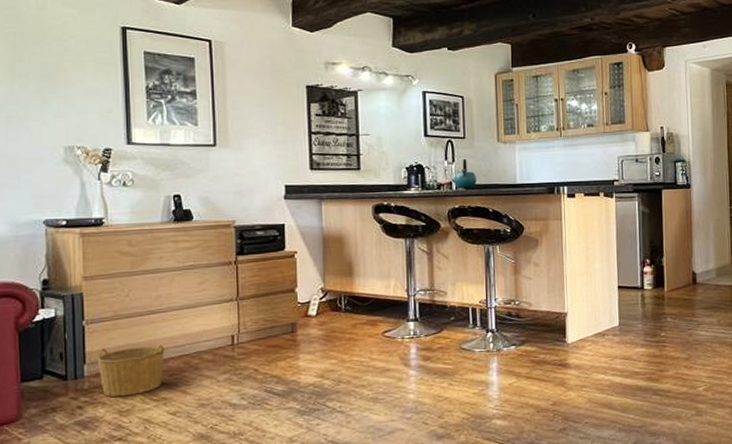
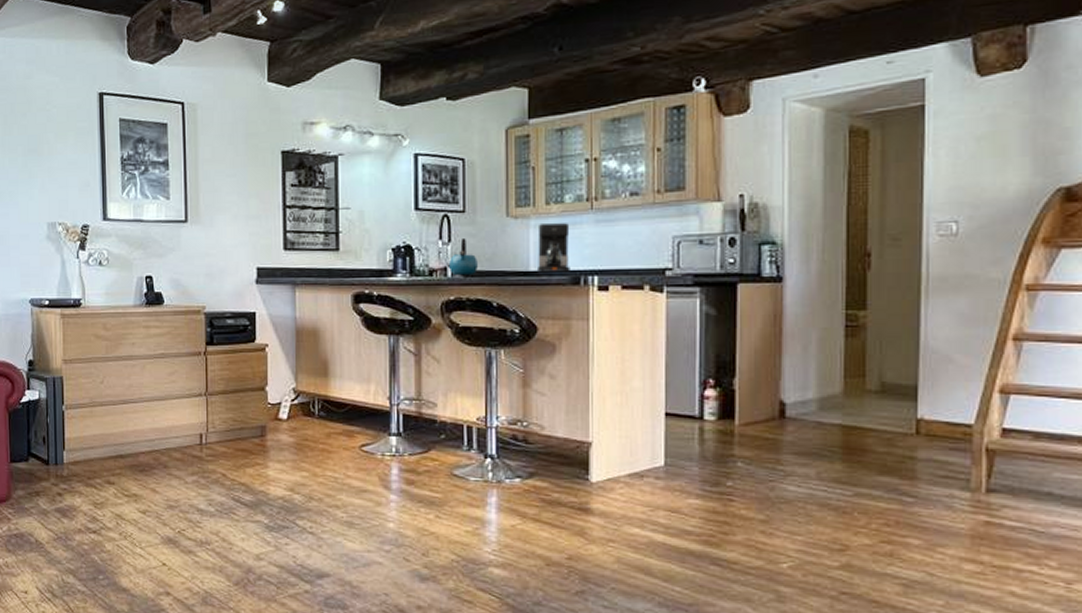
basket: present [97,344,165,398] -> none [74,435,136,489]
coffee maker: none [521,147,547,185] -> present [536,223,570,273]

